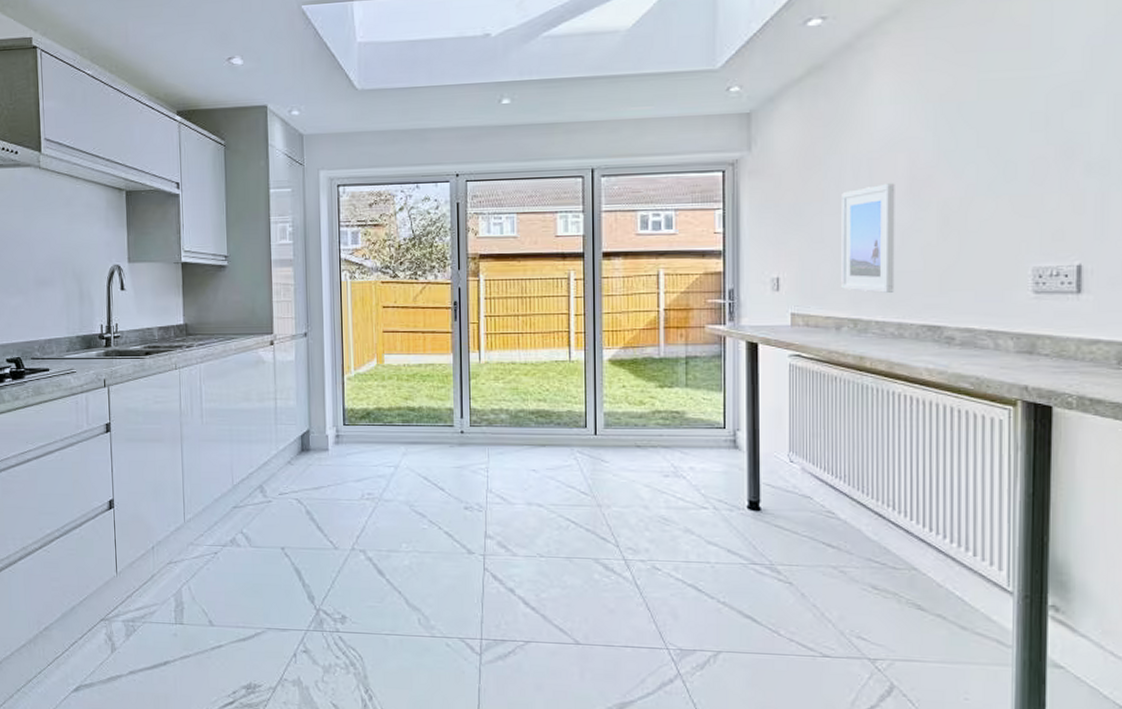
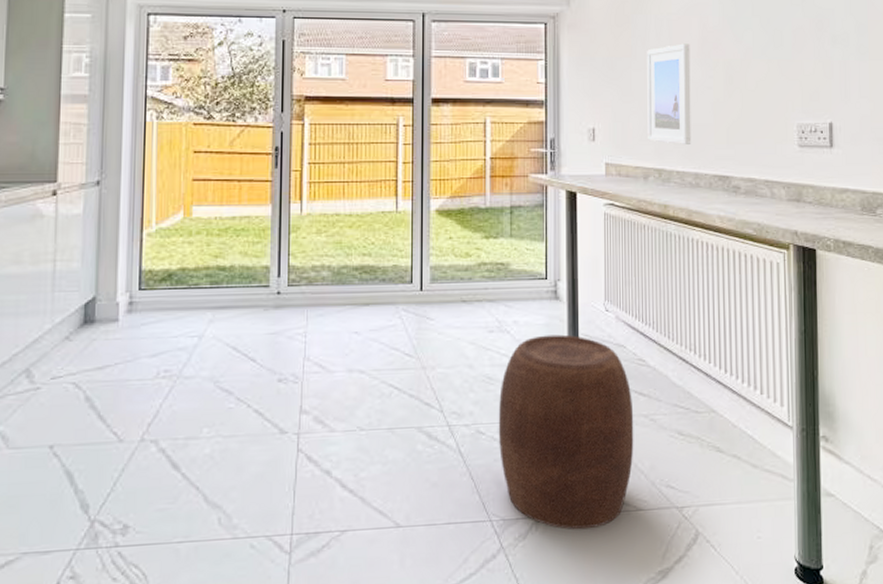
stool: none [674,482,821,668] -> present [498,334,634,530]

